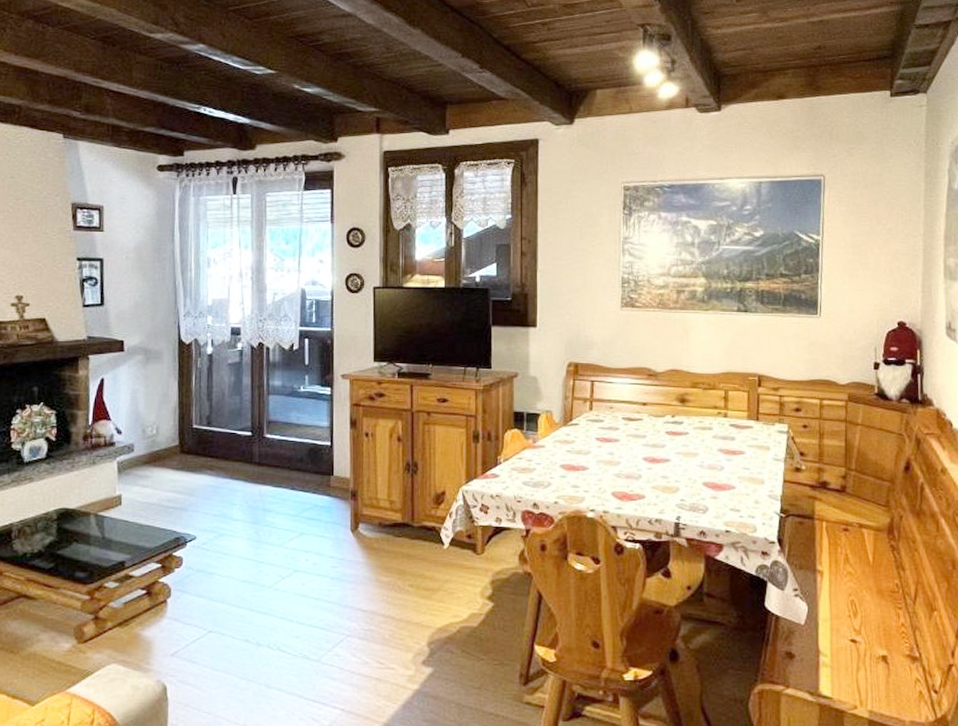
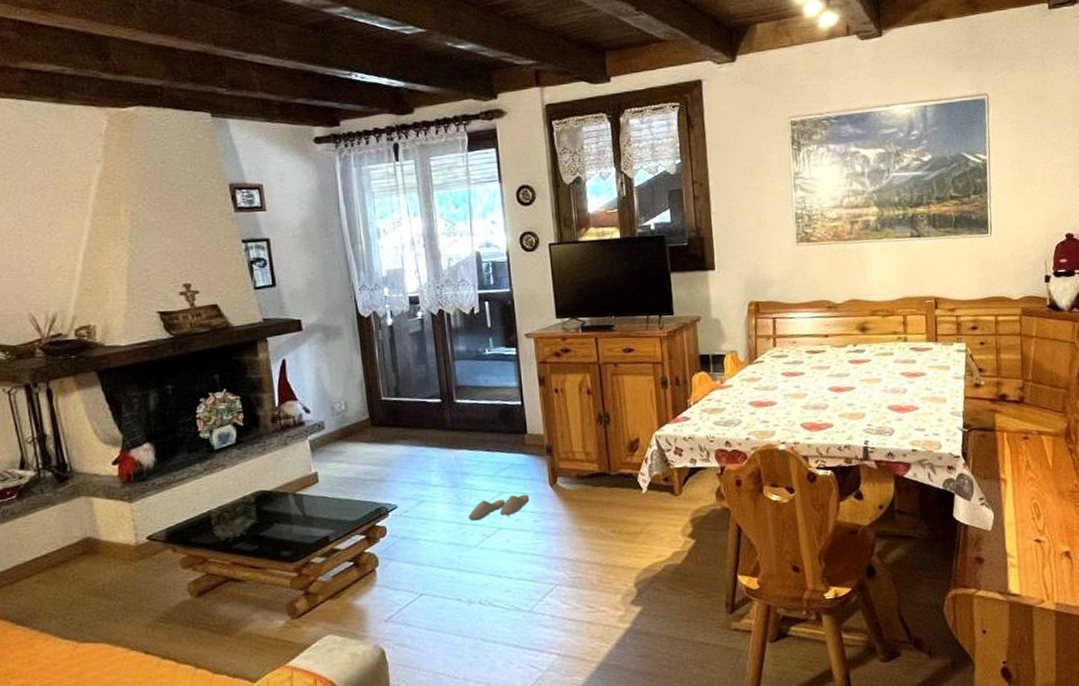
slippers: none [265,537,329,560] -> present [468,494,530,521]

